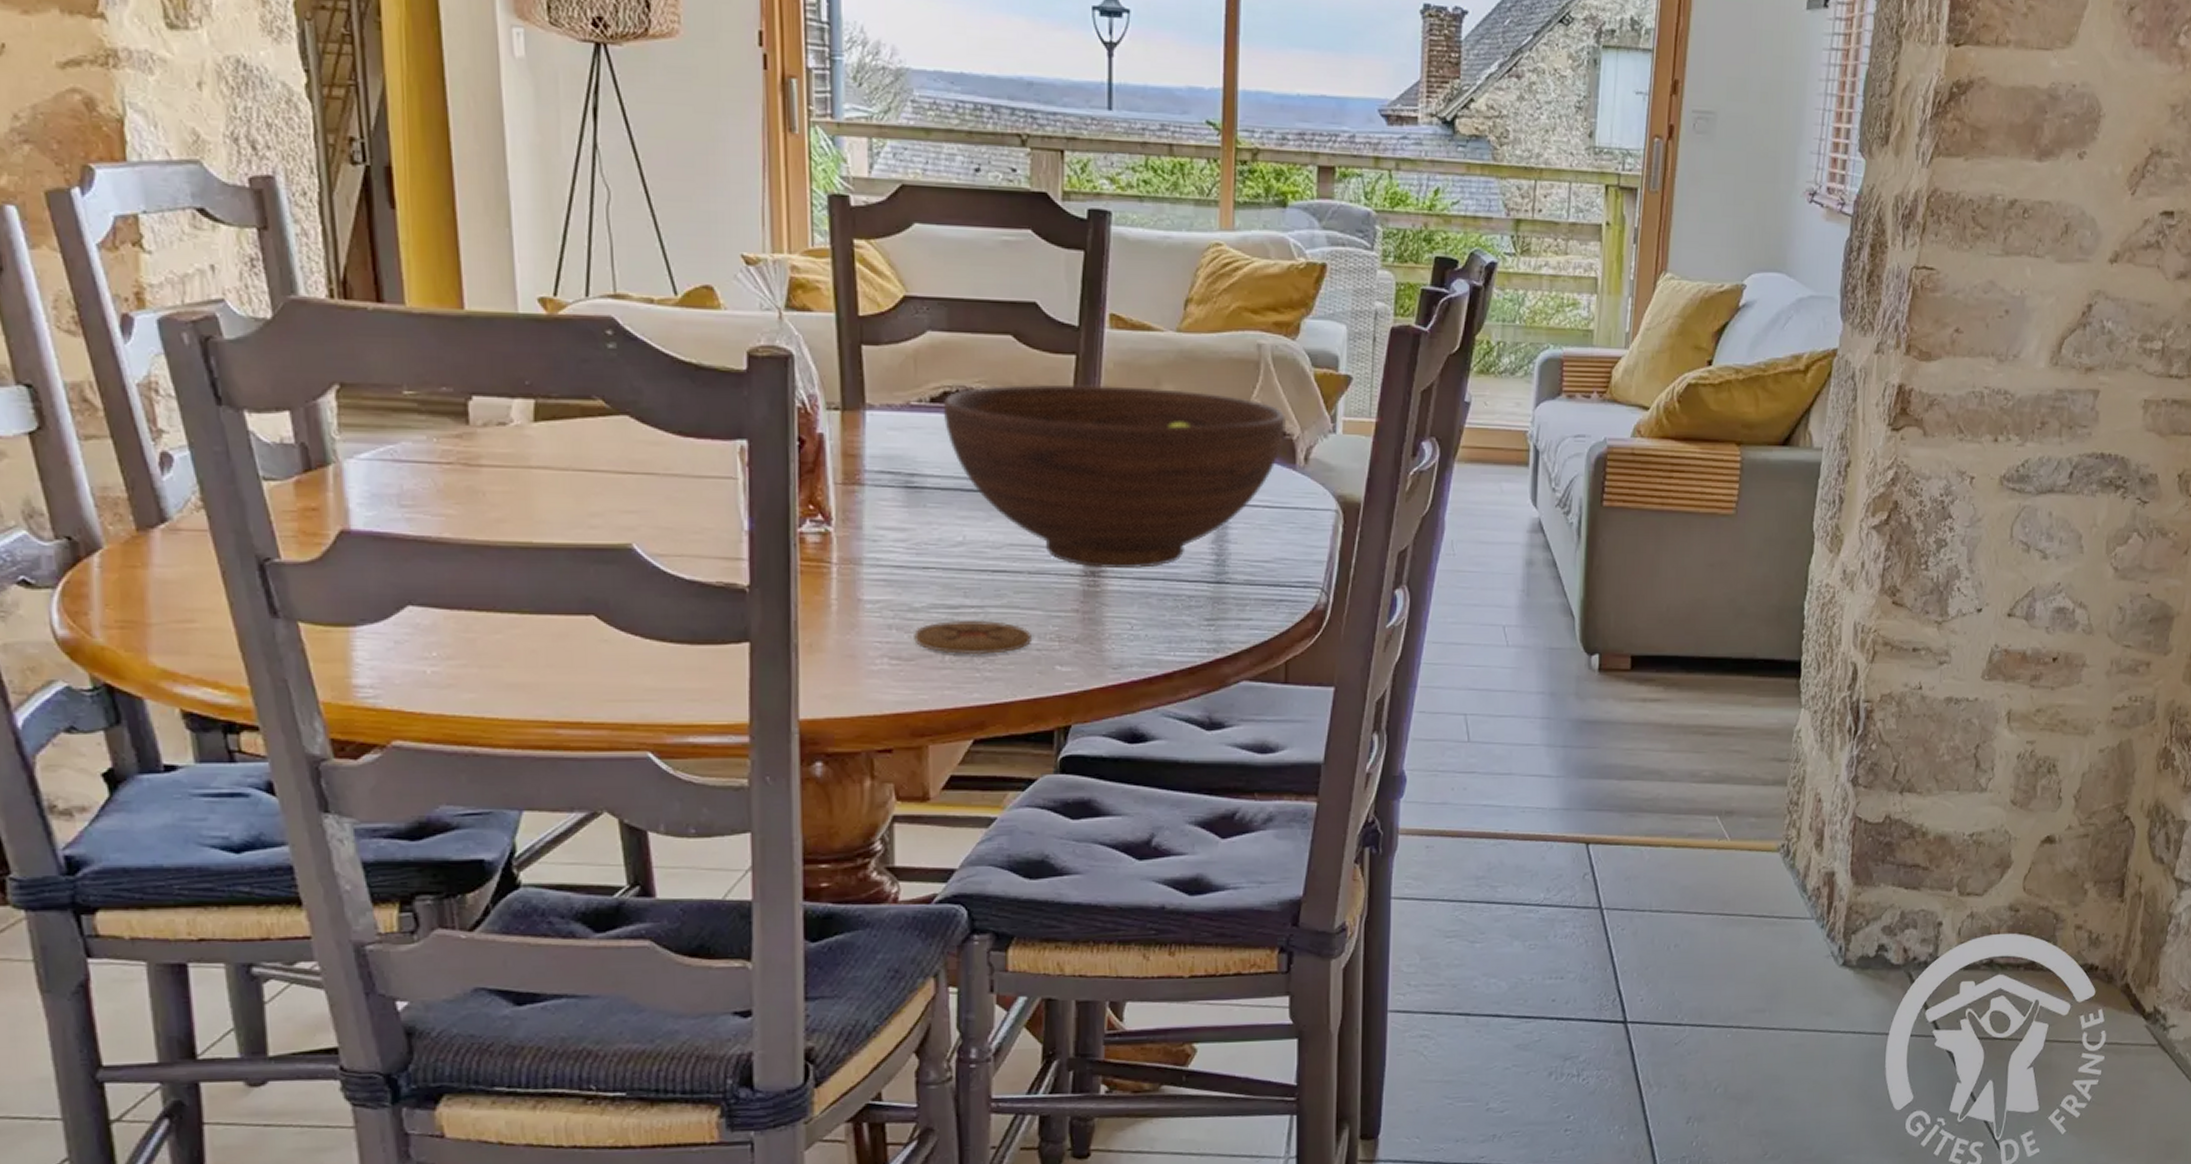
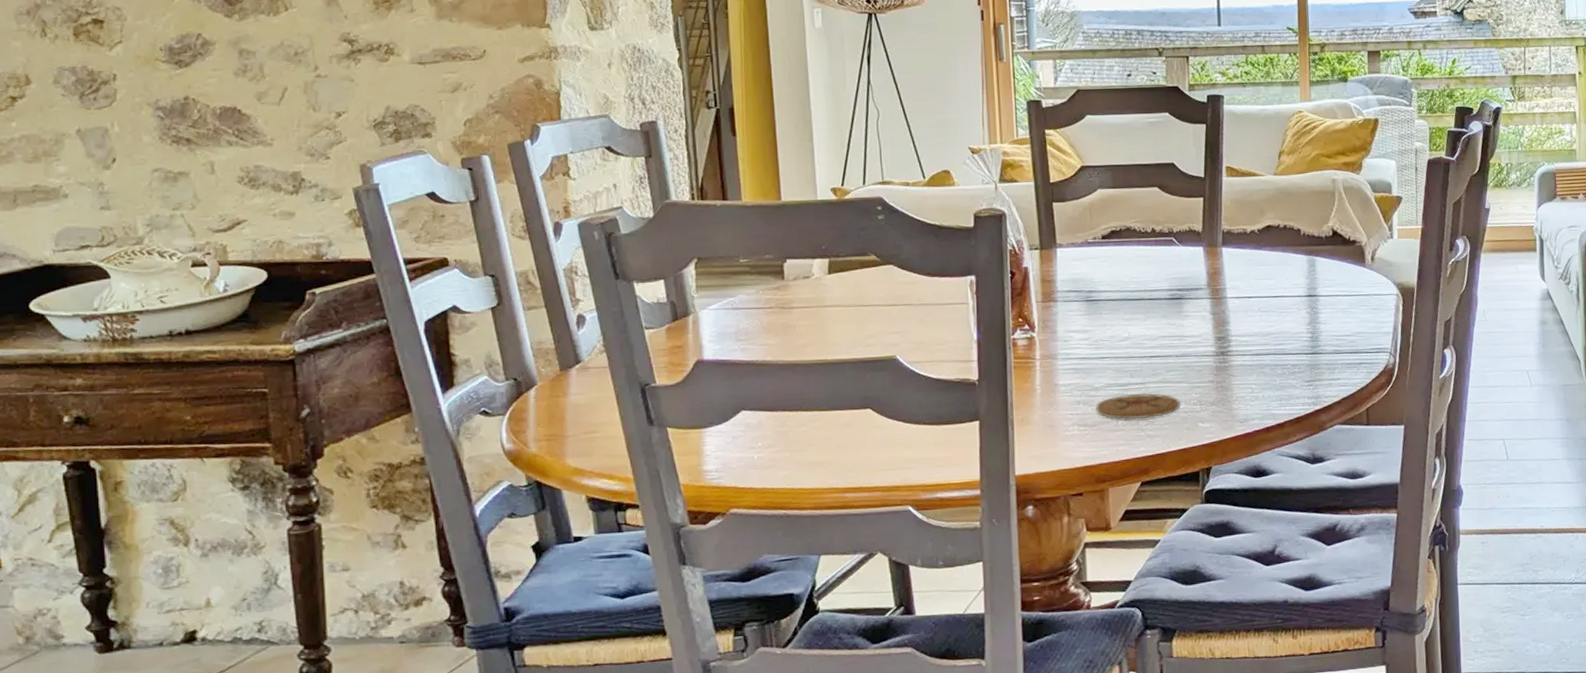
fruit bowl: present [943,384,1285,569] -> none [1111,216,1356,350]

